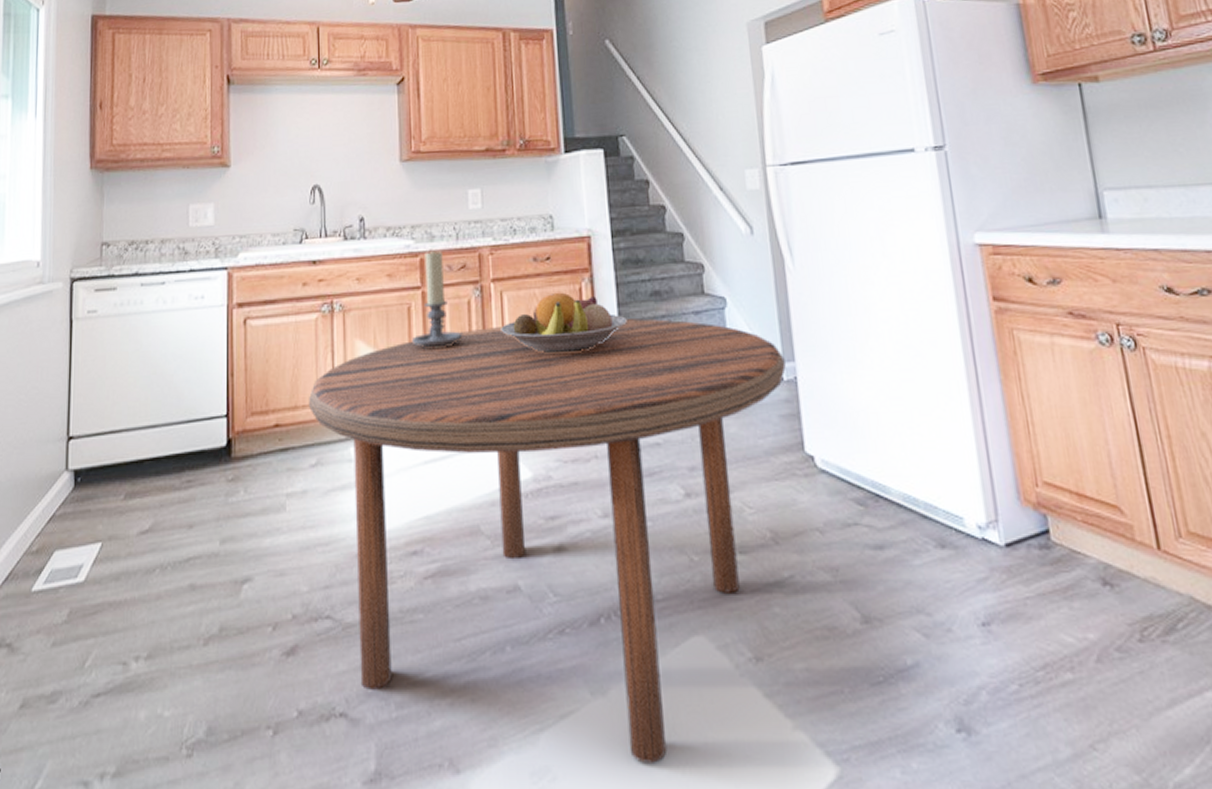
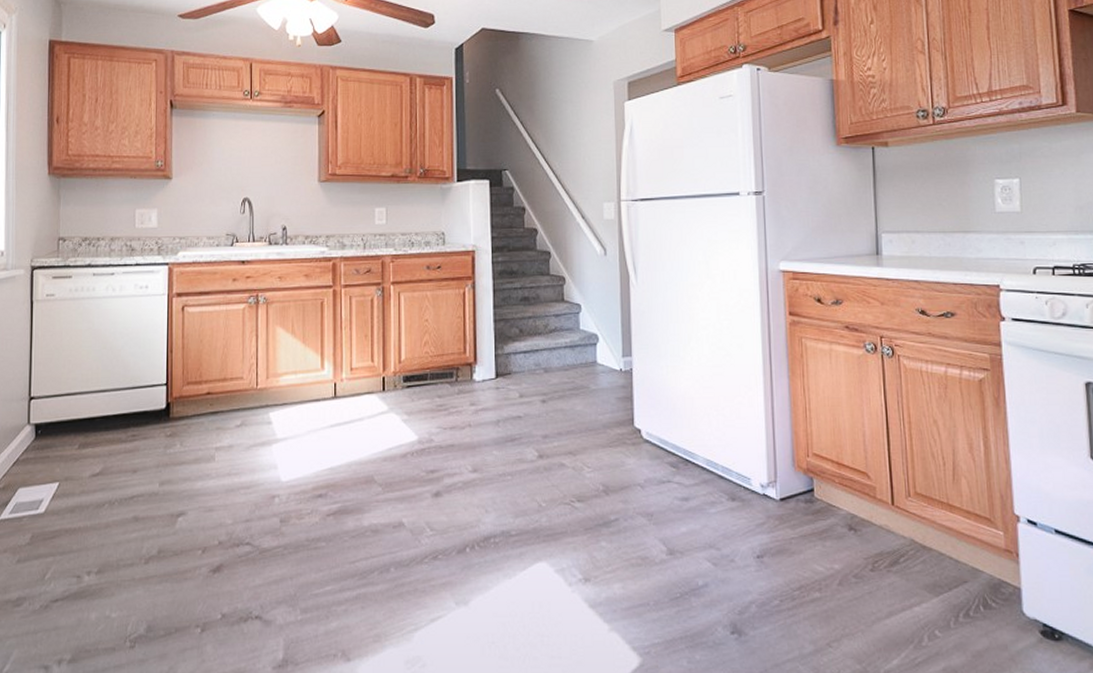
dining table: present [309,319,786,763] -> none [236,318,624,655]
candle holder: present [412,250,464,350] -> none [324,256,367,337]
fruit bowl: present [501,292,627,354] -> none [397,295,500,344]

